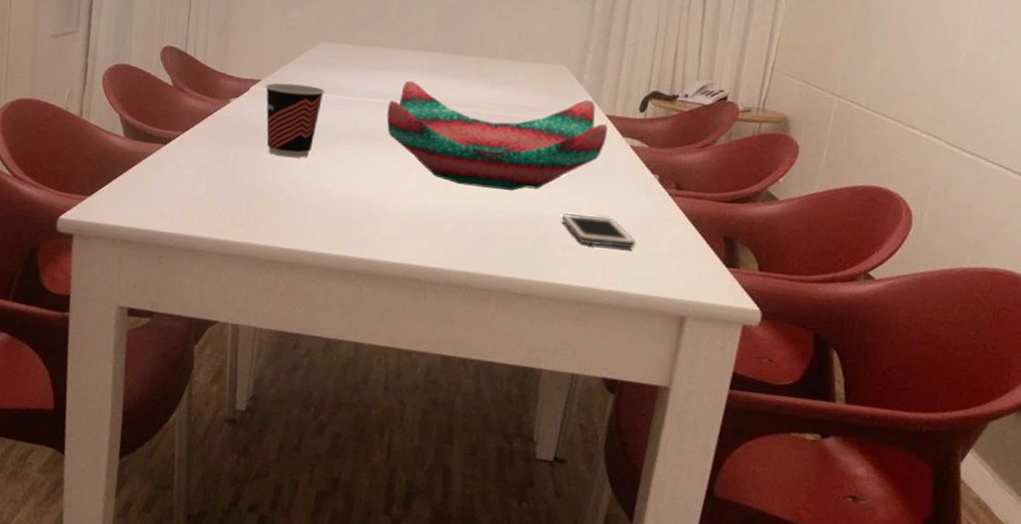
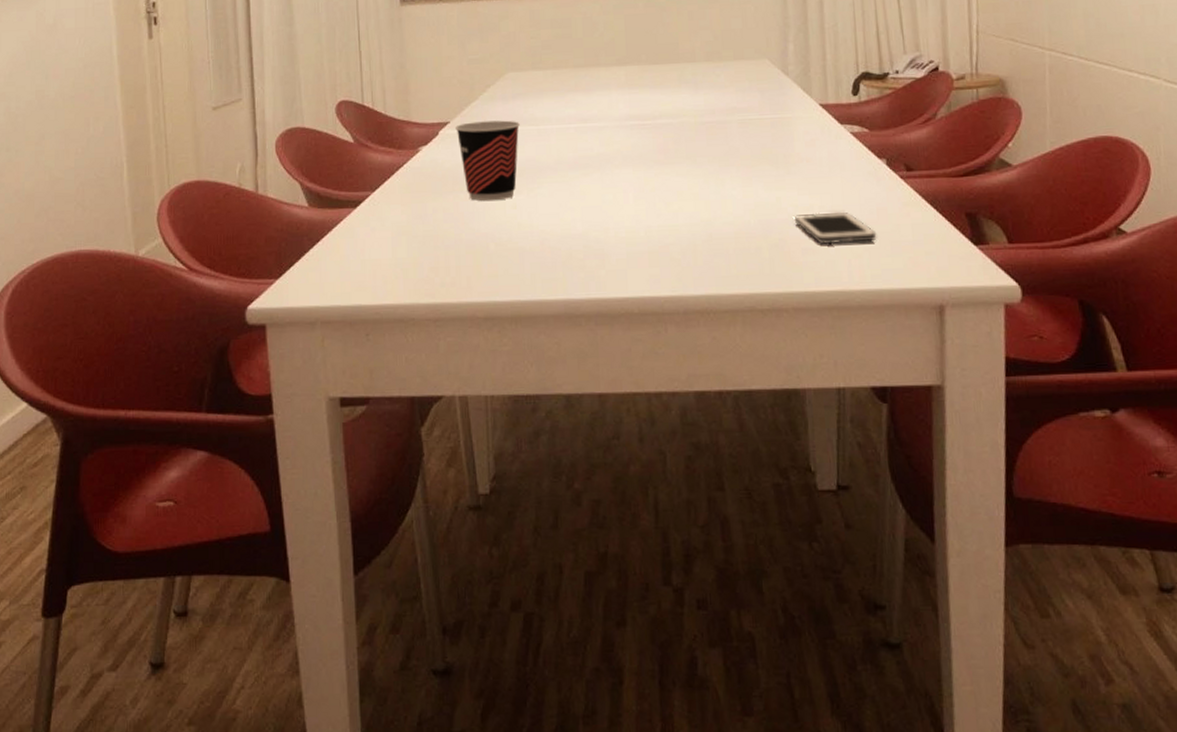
decorative bowl: present [386,80,608,190] -> none [590,91,825,202]

